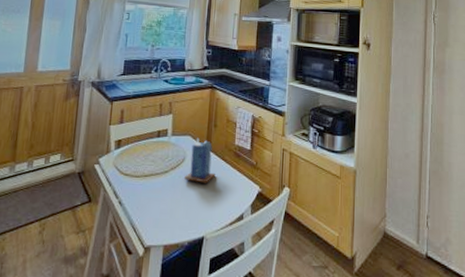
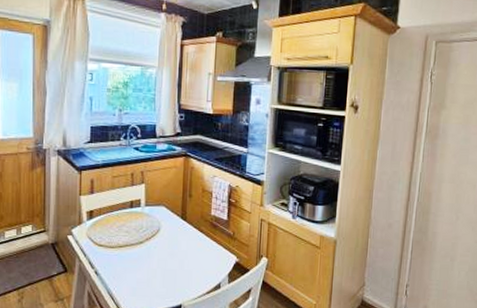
candle: present [184,137,215,183] -> none [160,208,191,254]

